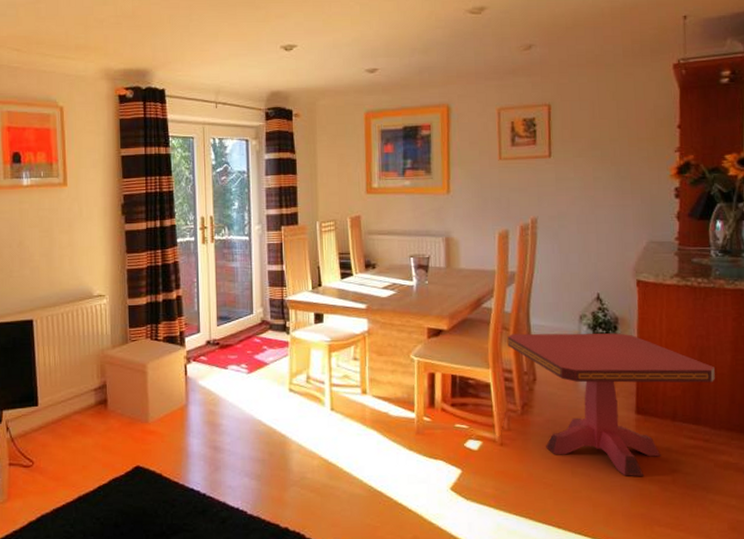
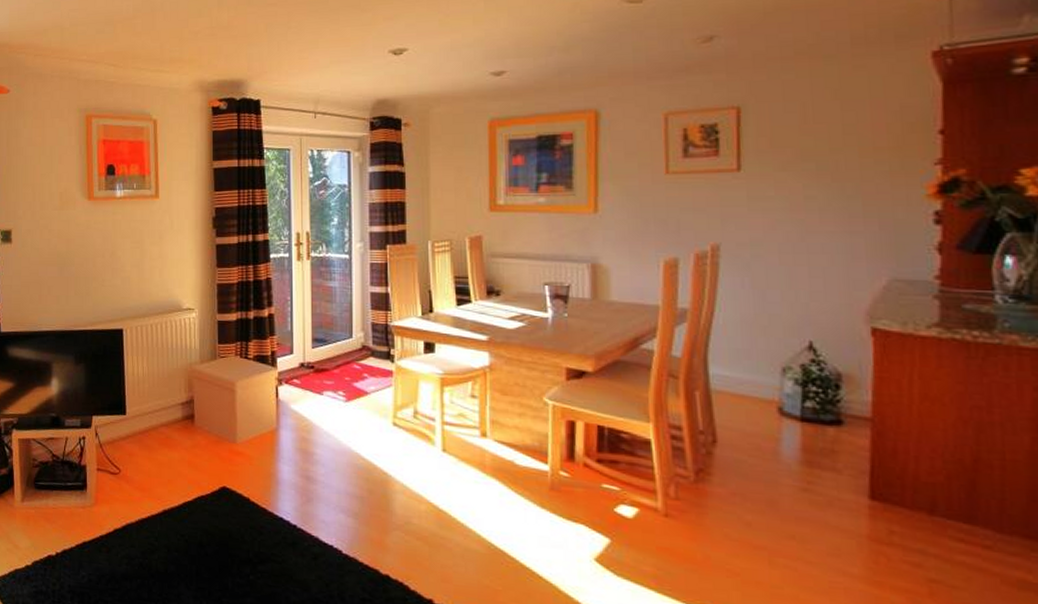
side table: present [507,333,715,477] -> none [675,383,1003,581]

